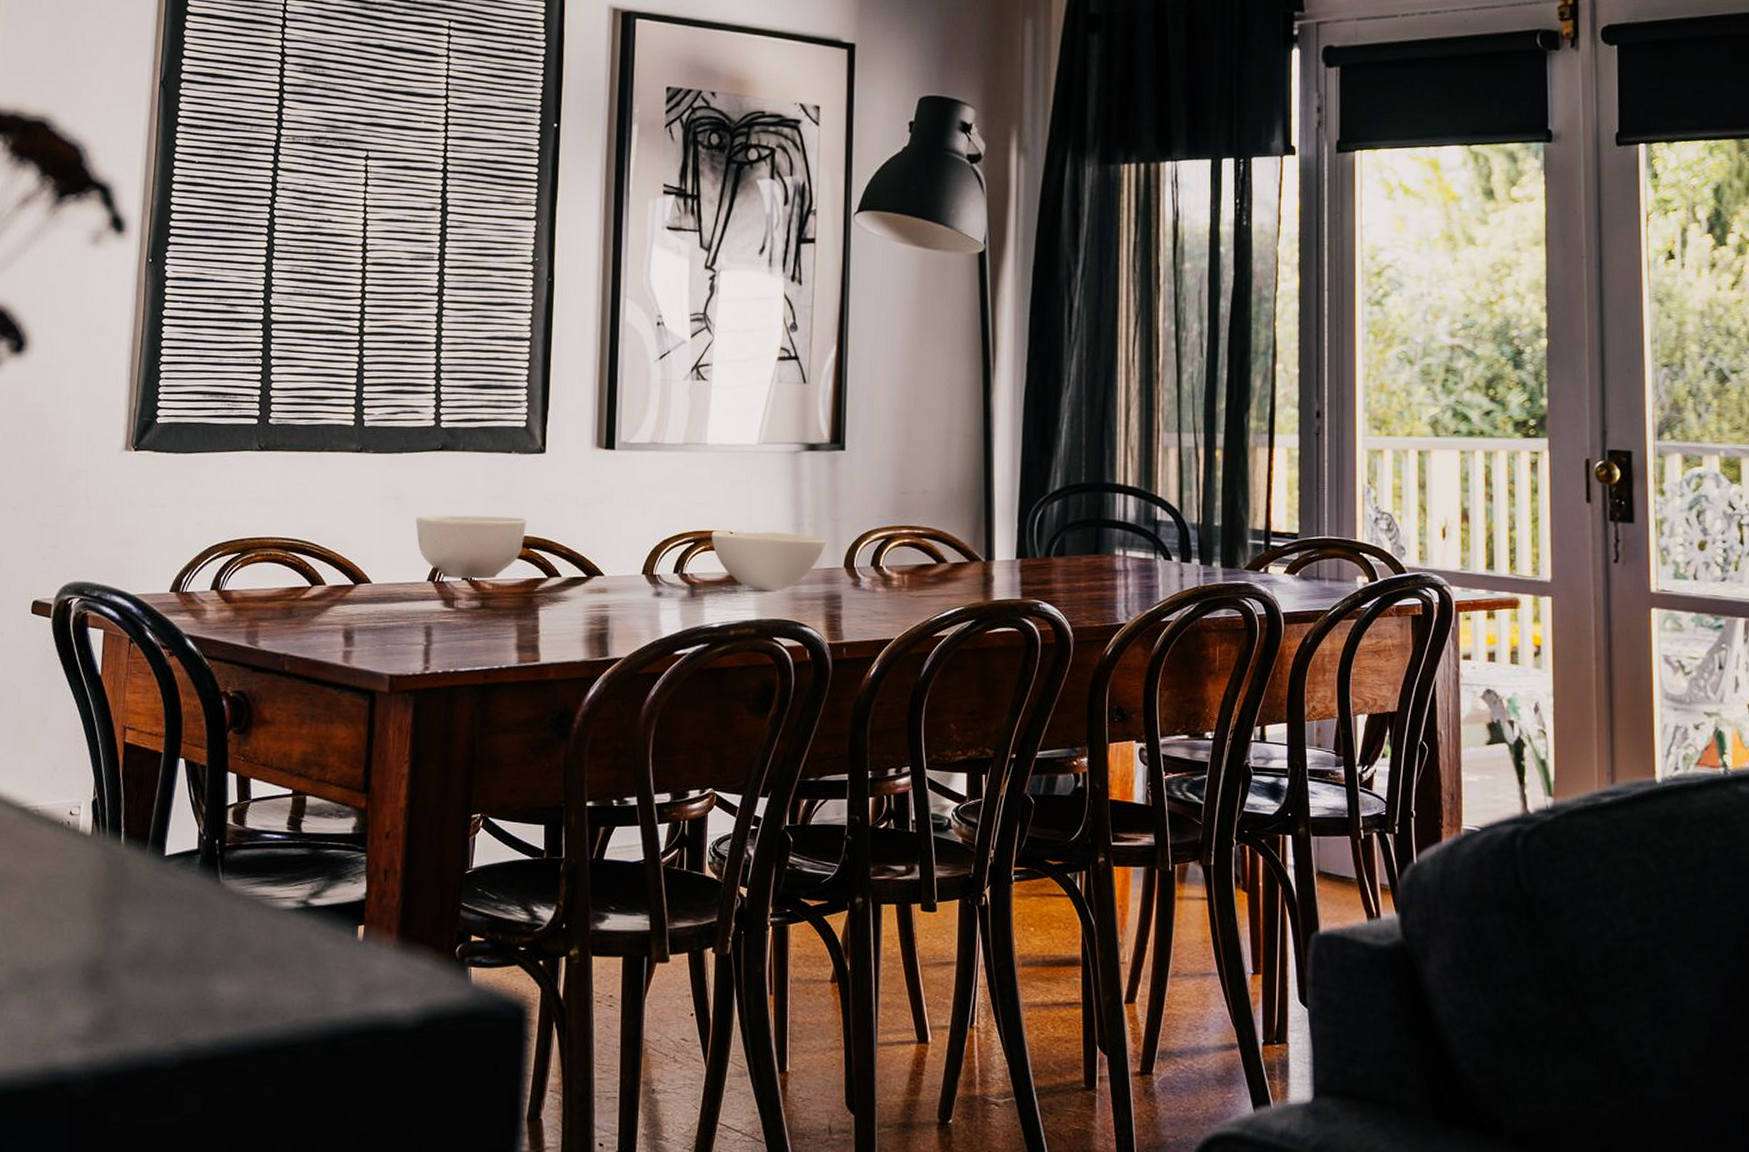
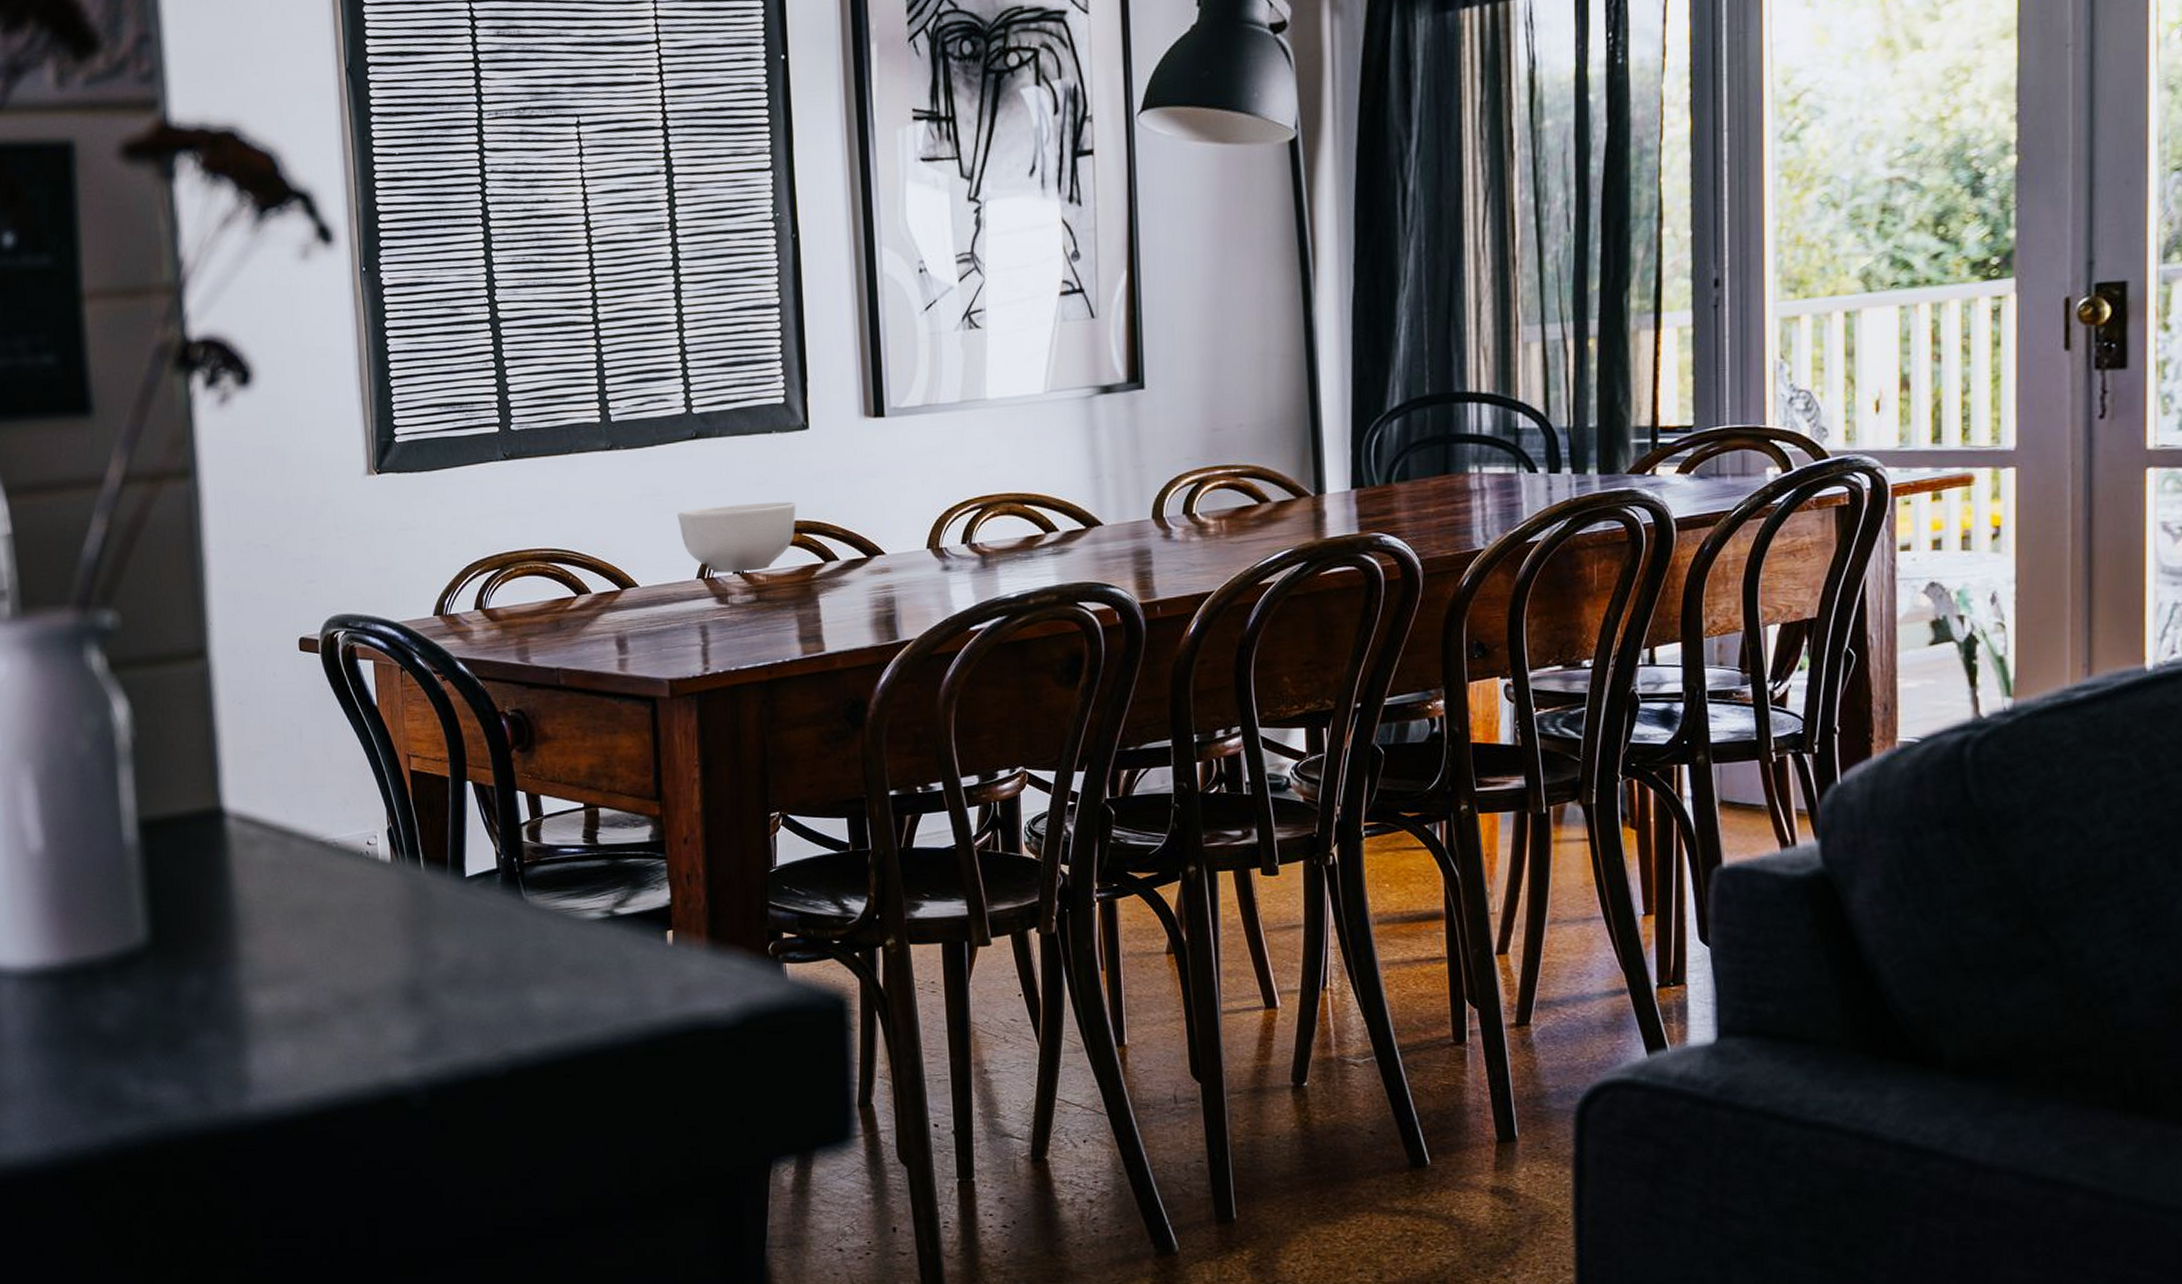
bowl: present [711,529,827,591] -> none [999,487,1130,553]

